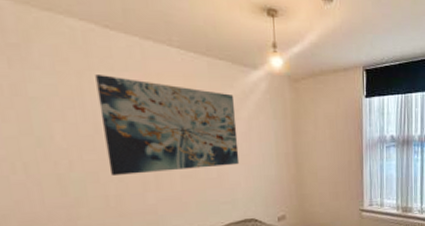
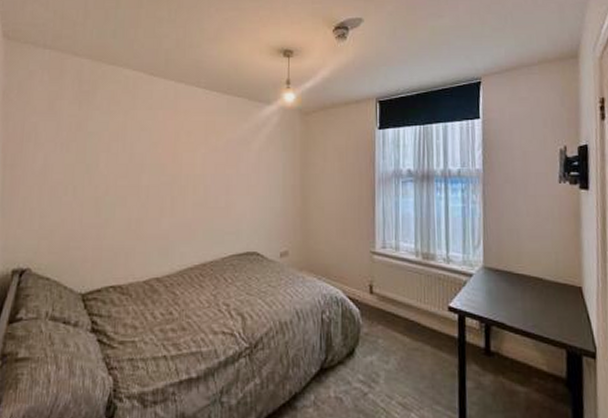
wall art: present [95,75,240,175] -> none [135,113,248,200]

